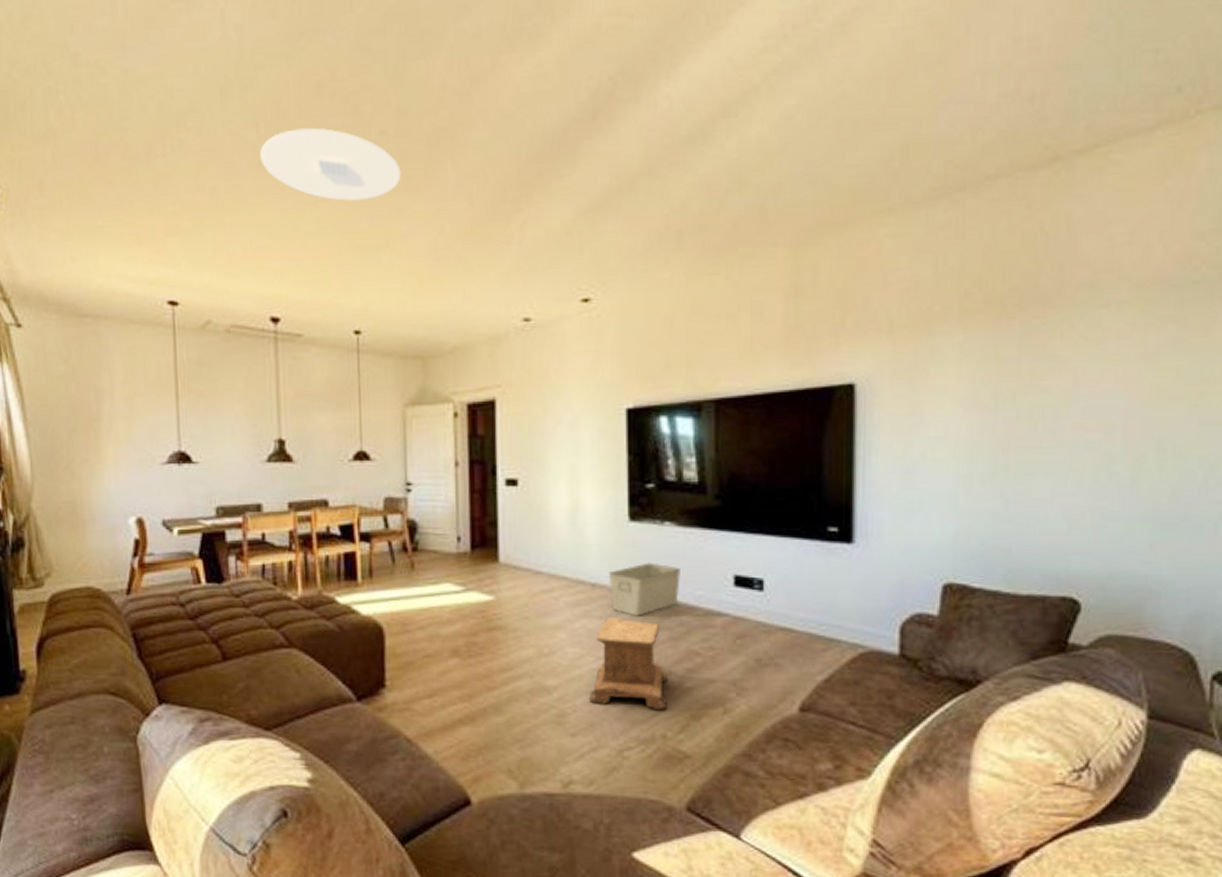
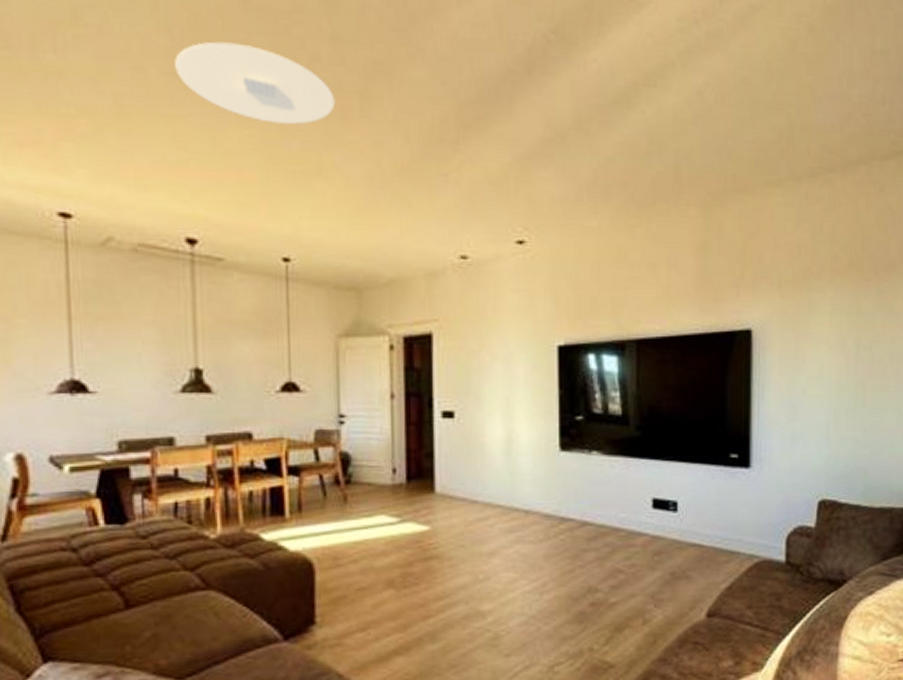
stool: present [588,618,667,710] -> none [521,542,594,625]
storage bin: present [608,562,680,616] -> none [540,489,606,540]

